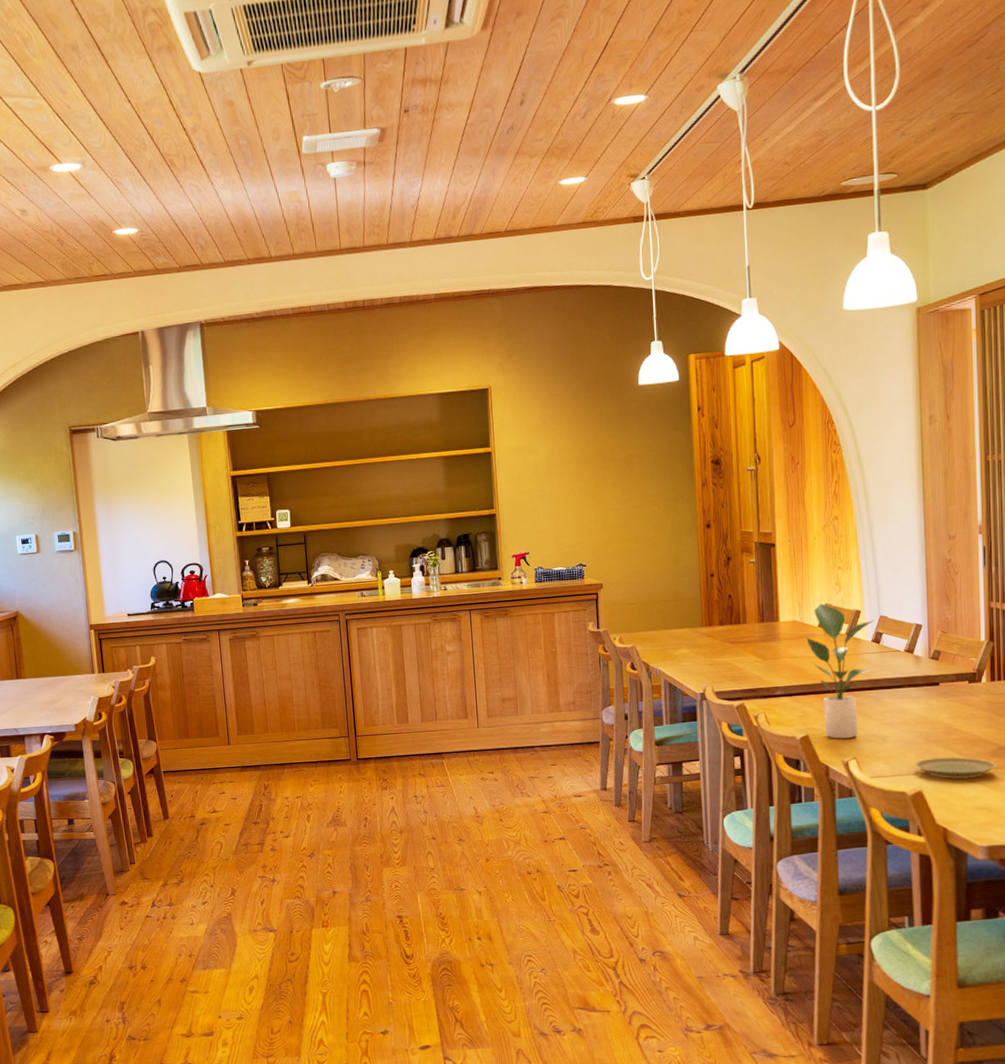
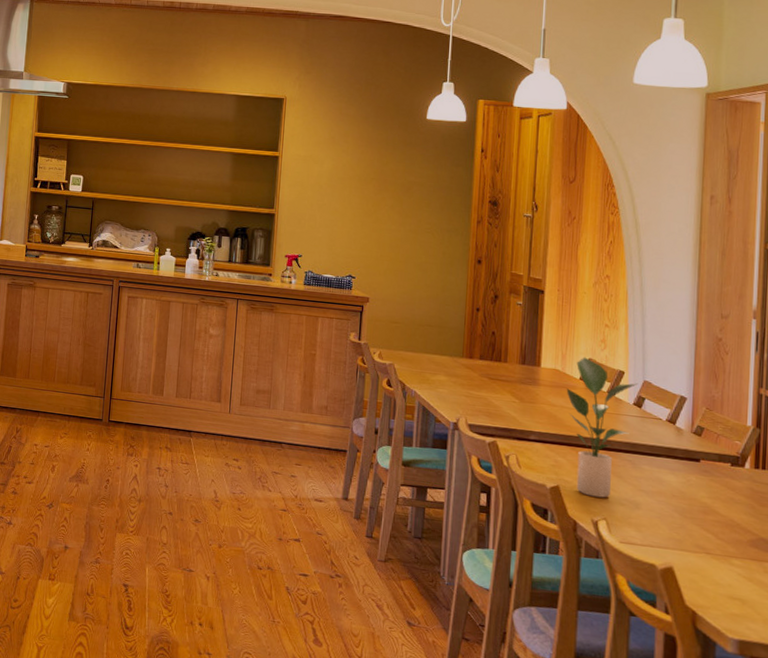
plate: present [915,757,997,779] -> none [668,534,755,565]

